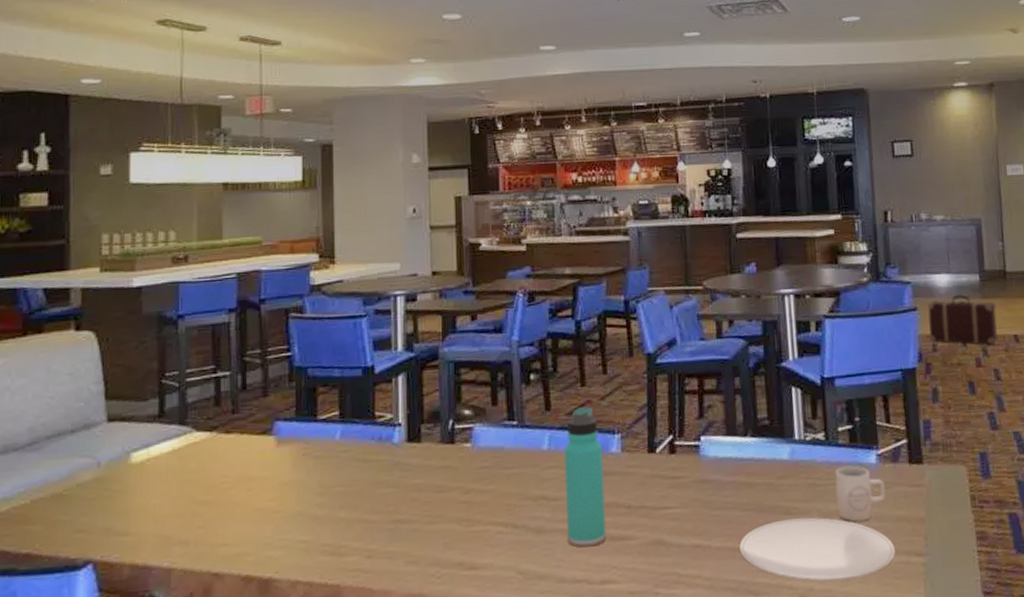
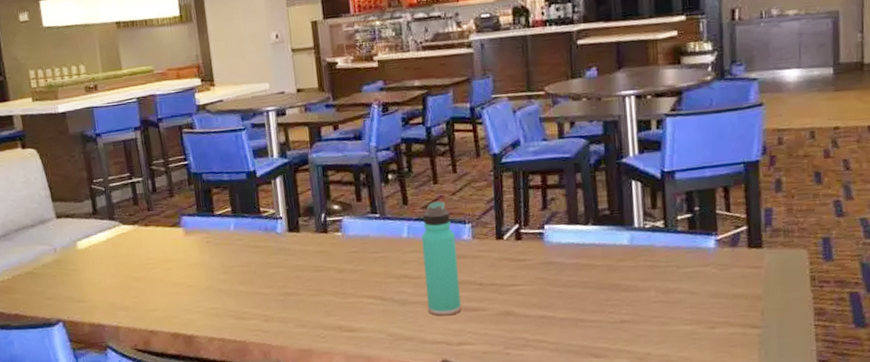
plate: present [739,517,895,582] -> none [581,294,731,348]
mug: present [835,465,886,522] -> none [673,249,724,298]
suitcase: present [927,294,998,345] -> none [775,88,850,137]

